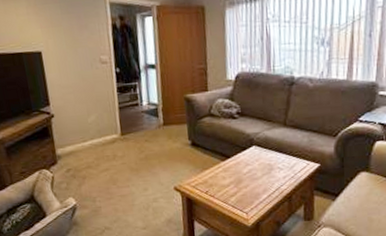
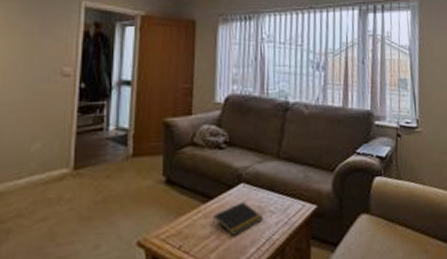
notepad: none [231,160,273,185] -> present [213,201,264,236]

